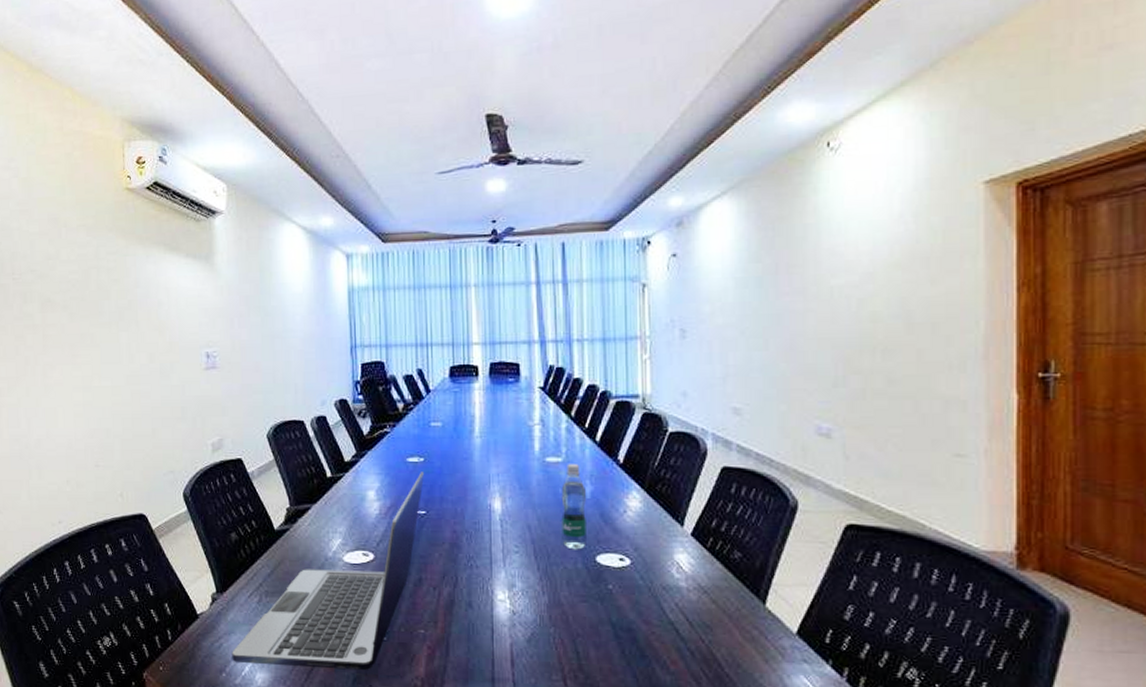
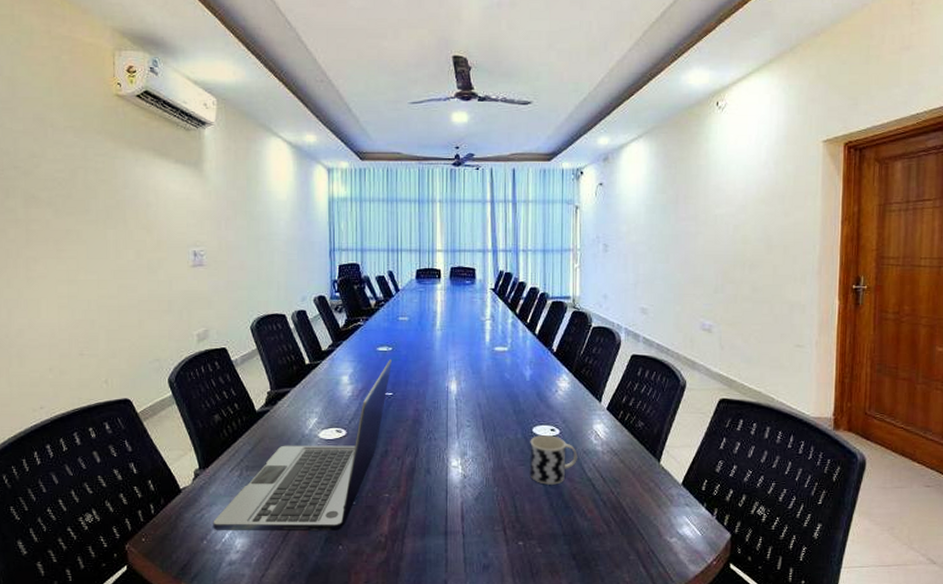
bottle: present [561,464,586,550] -> none [506,353,526,423]
cup: none [593,566,654,628] -> present [529,435,577,485]

